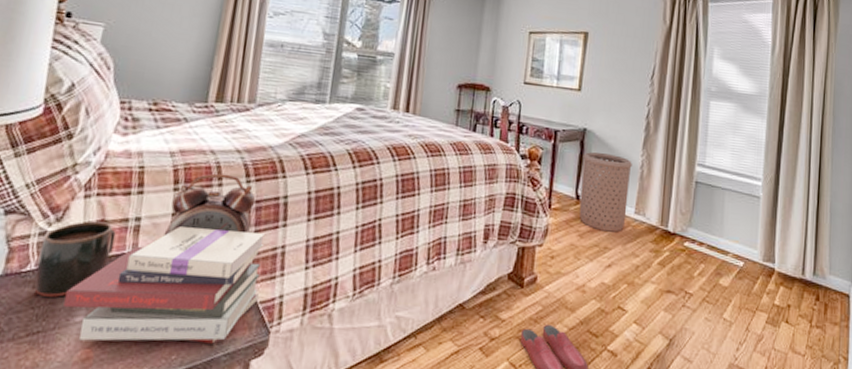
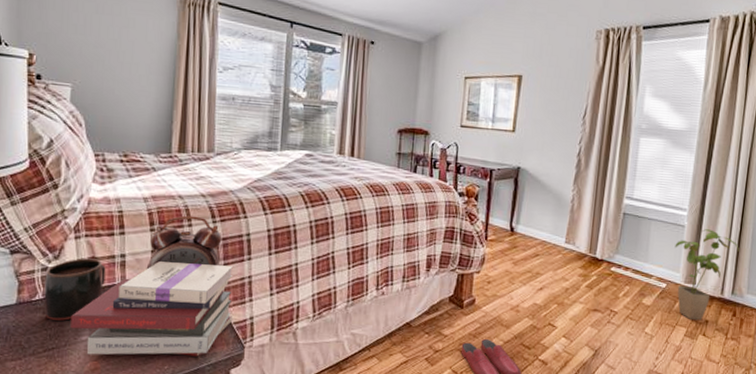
laundry basket: present [579,152,632,232] -> none [513,188,563,260]
house plant: none [750,201,818,304] -> present [674,229,739,320]

